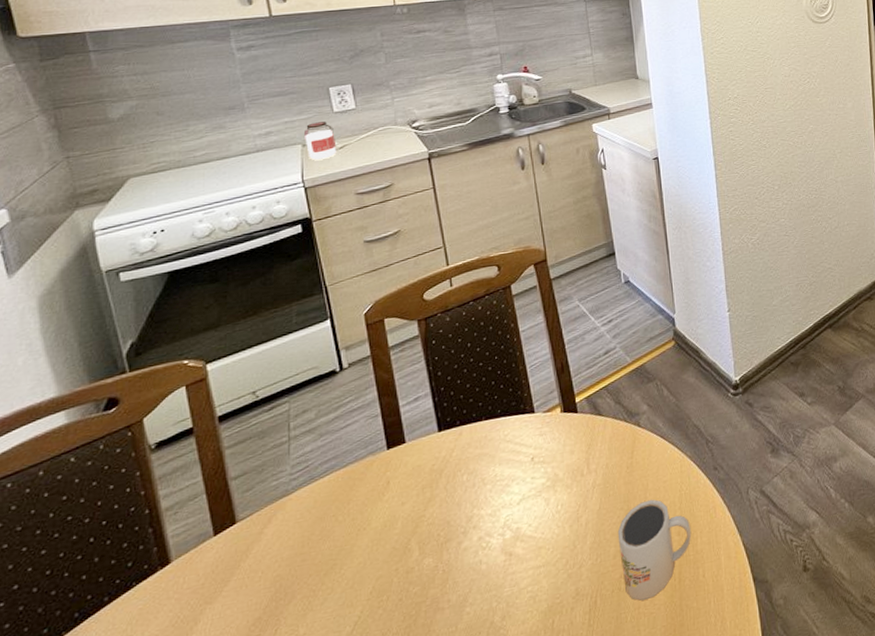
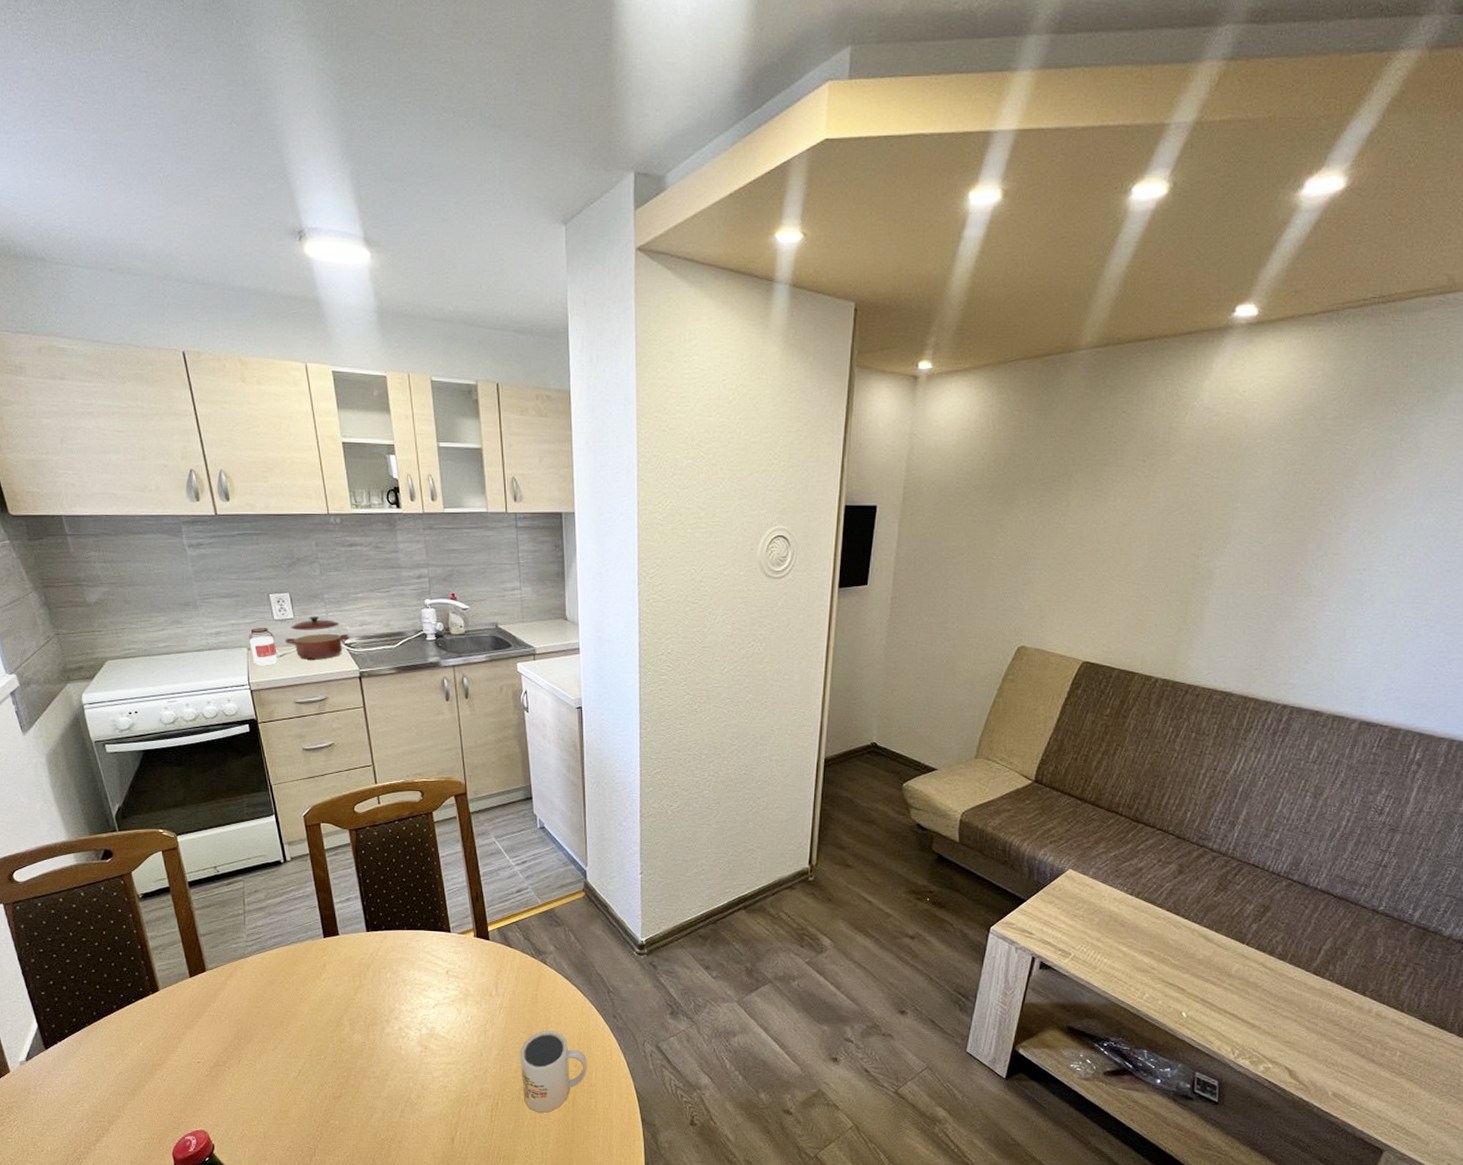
saucepan: none [346,104,417,148] -> present [285,617,349,660]

